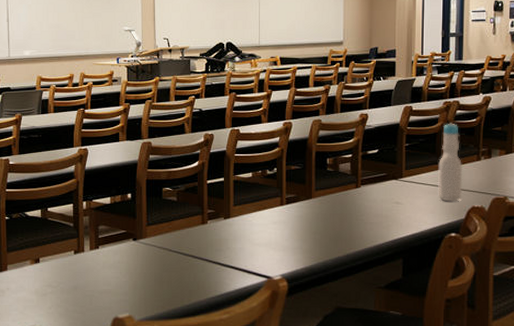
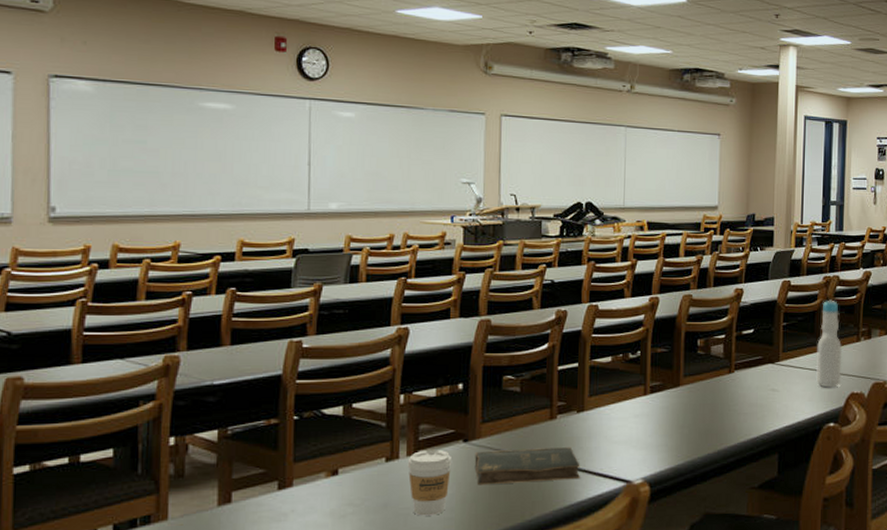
coffee cup: none [91,245,125,297] -> present [407,449,452,516]
bible: none [142,247,228,276] -> present [474,447,580,486]

